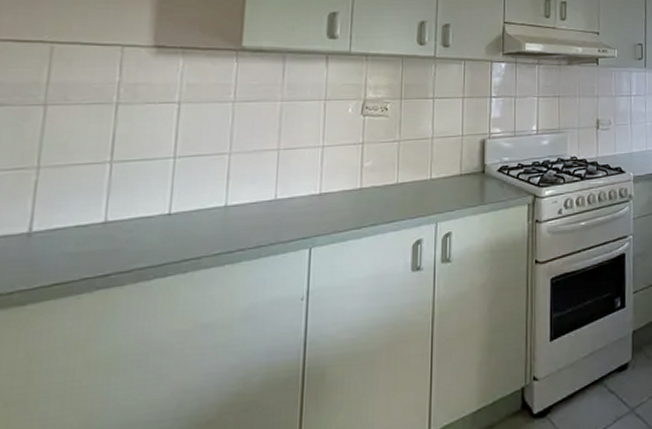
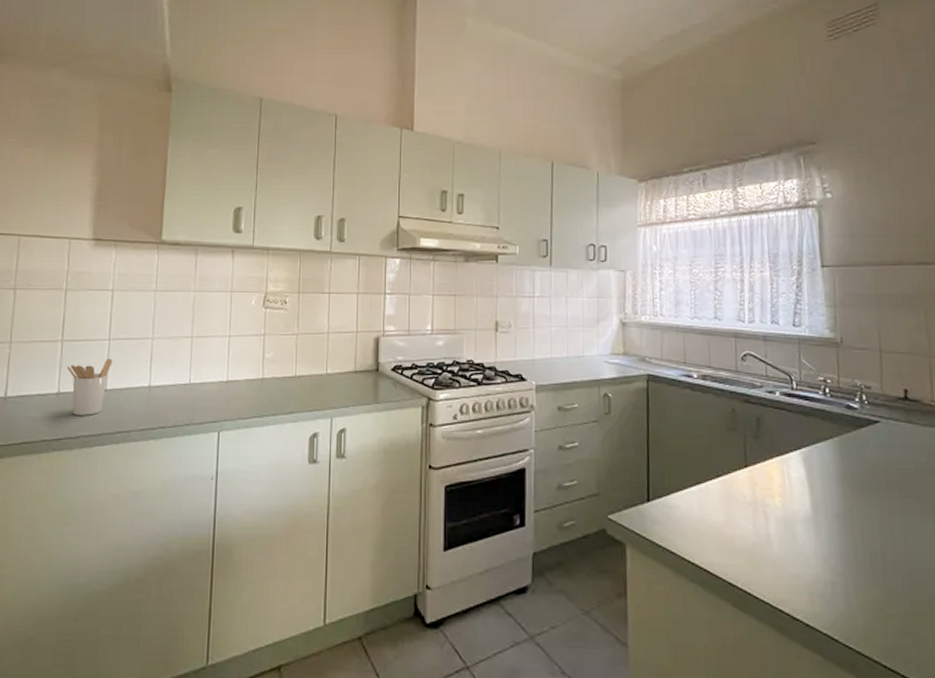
utensil holder: none [118,178,179,246] -> present [67,358,113,415]

